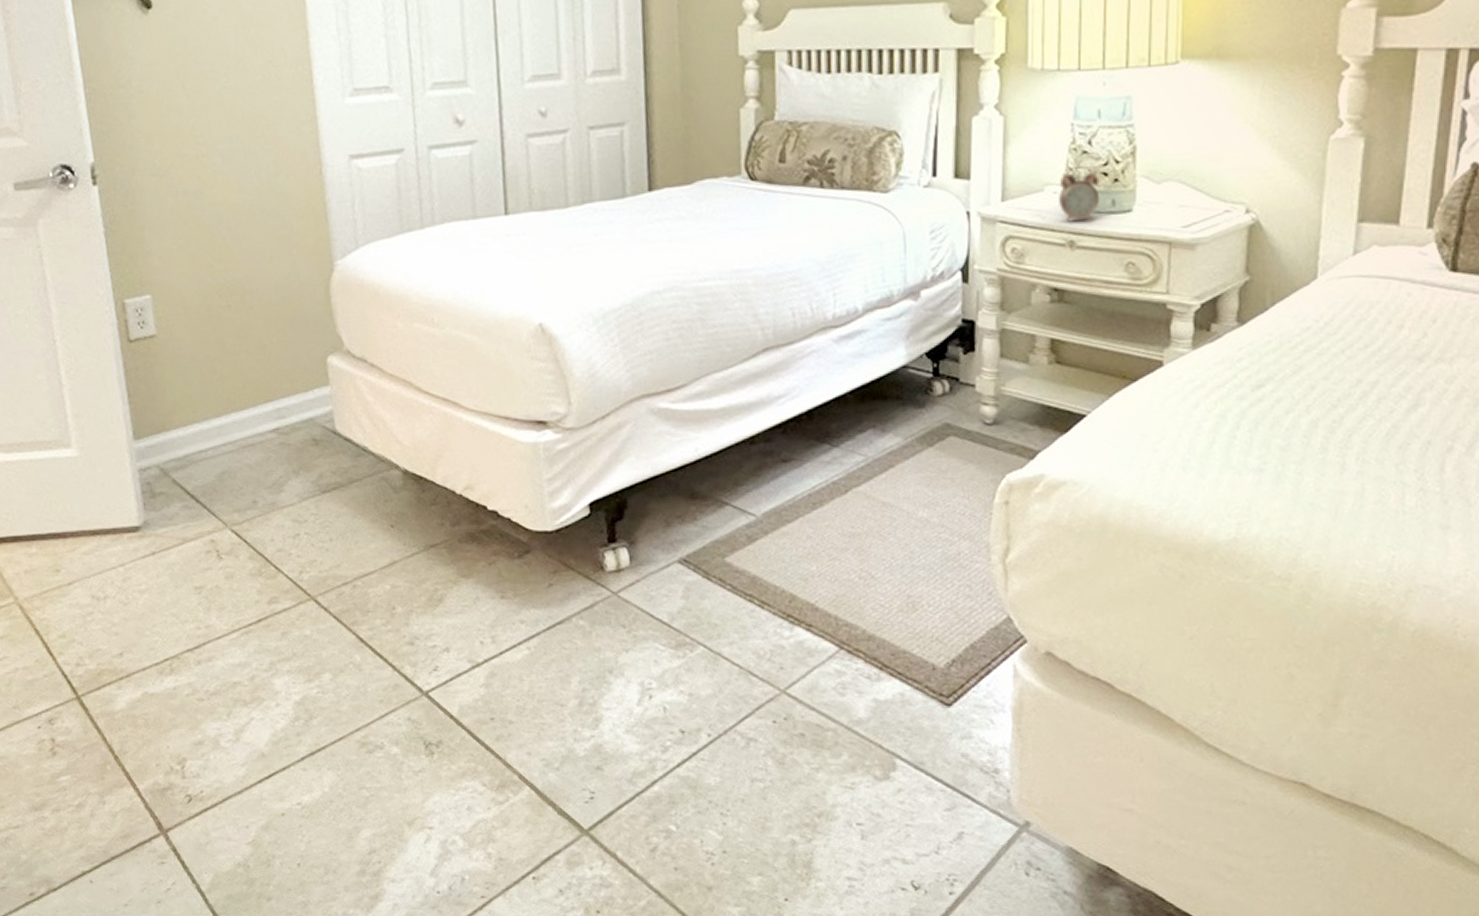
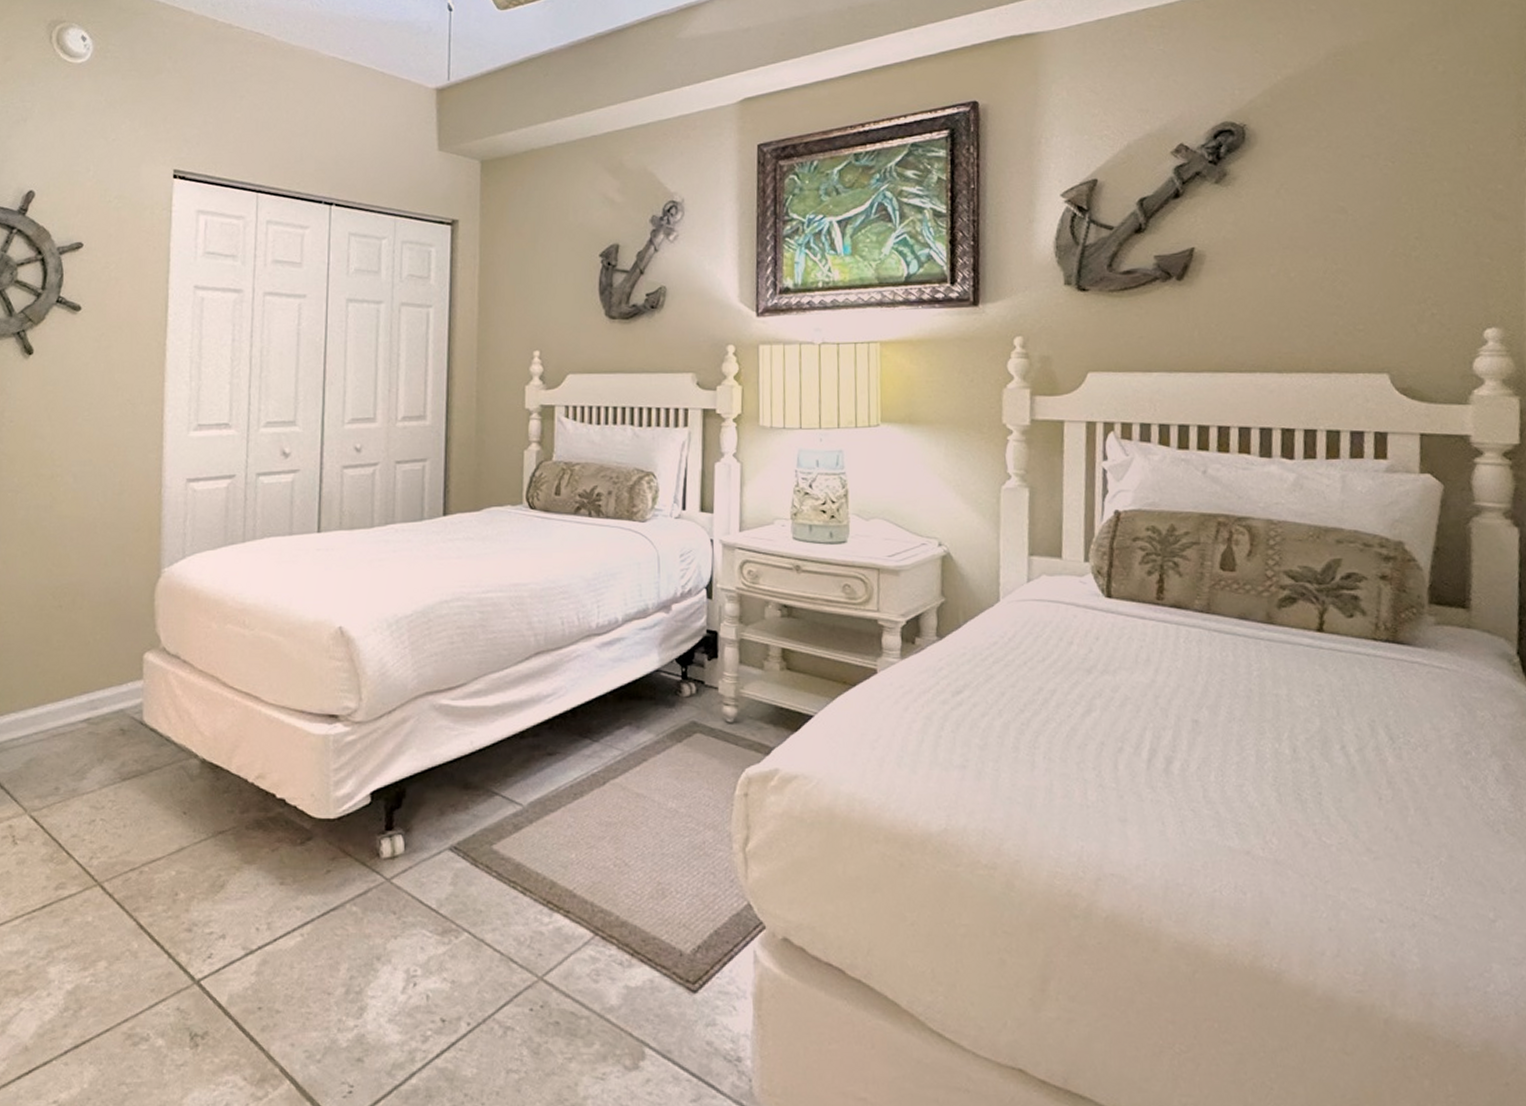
alarm clock: present [1059,166,1100,222] -> none [786,505,820,550]

